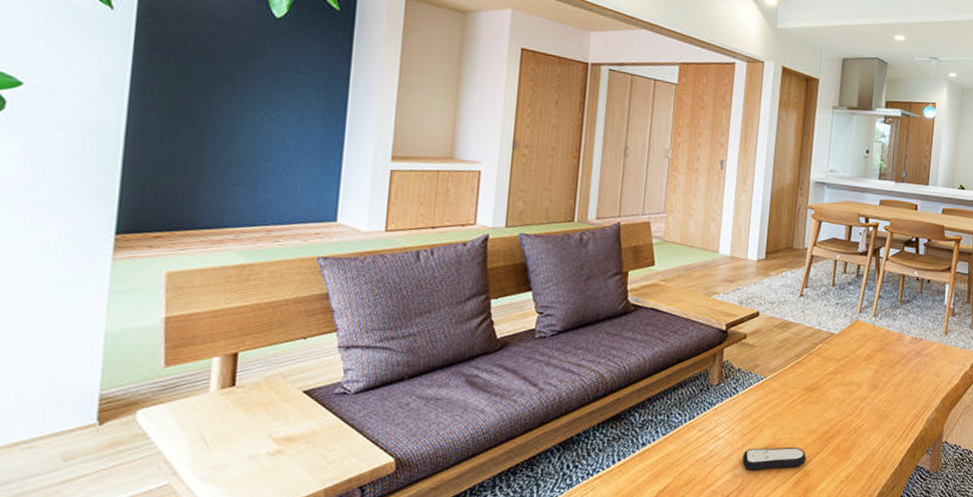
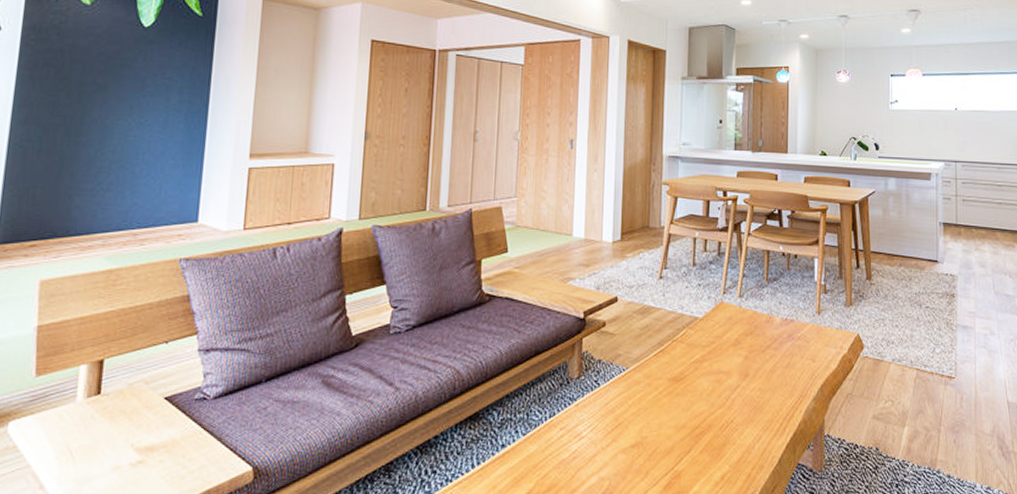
remote control: present [742,448,807,470] -> none [608,446,676,473]

